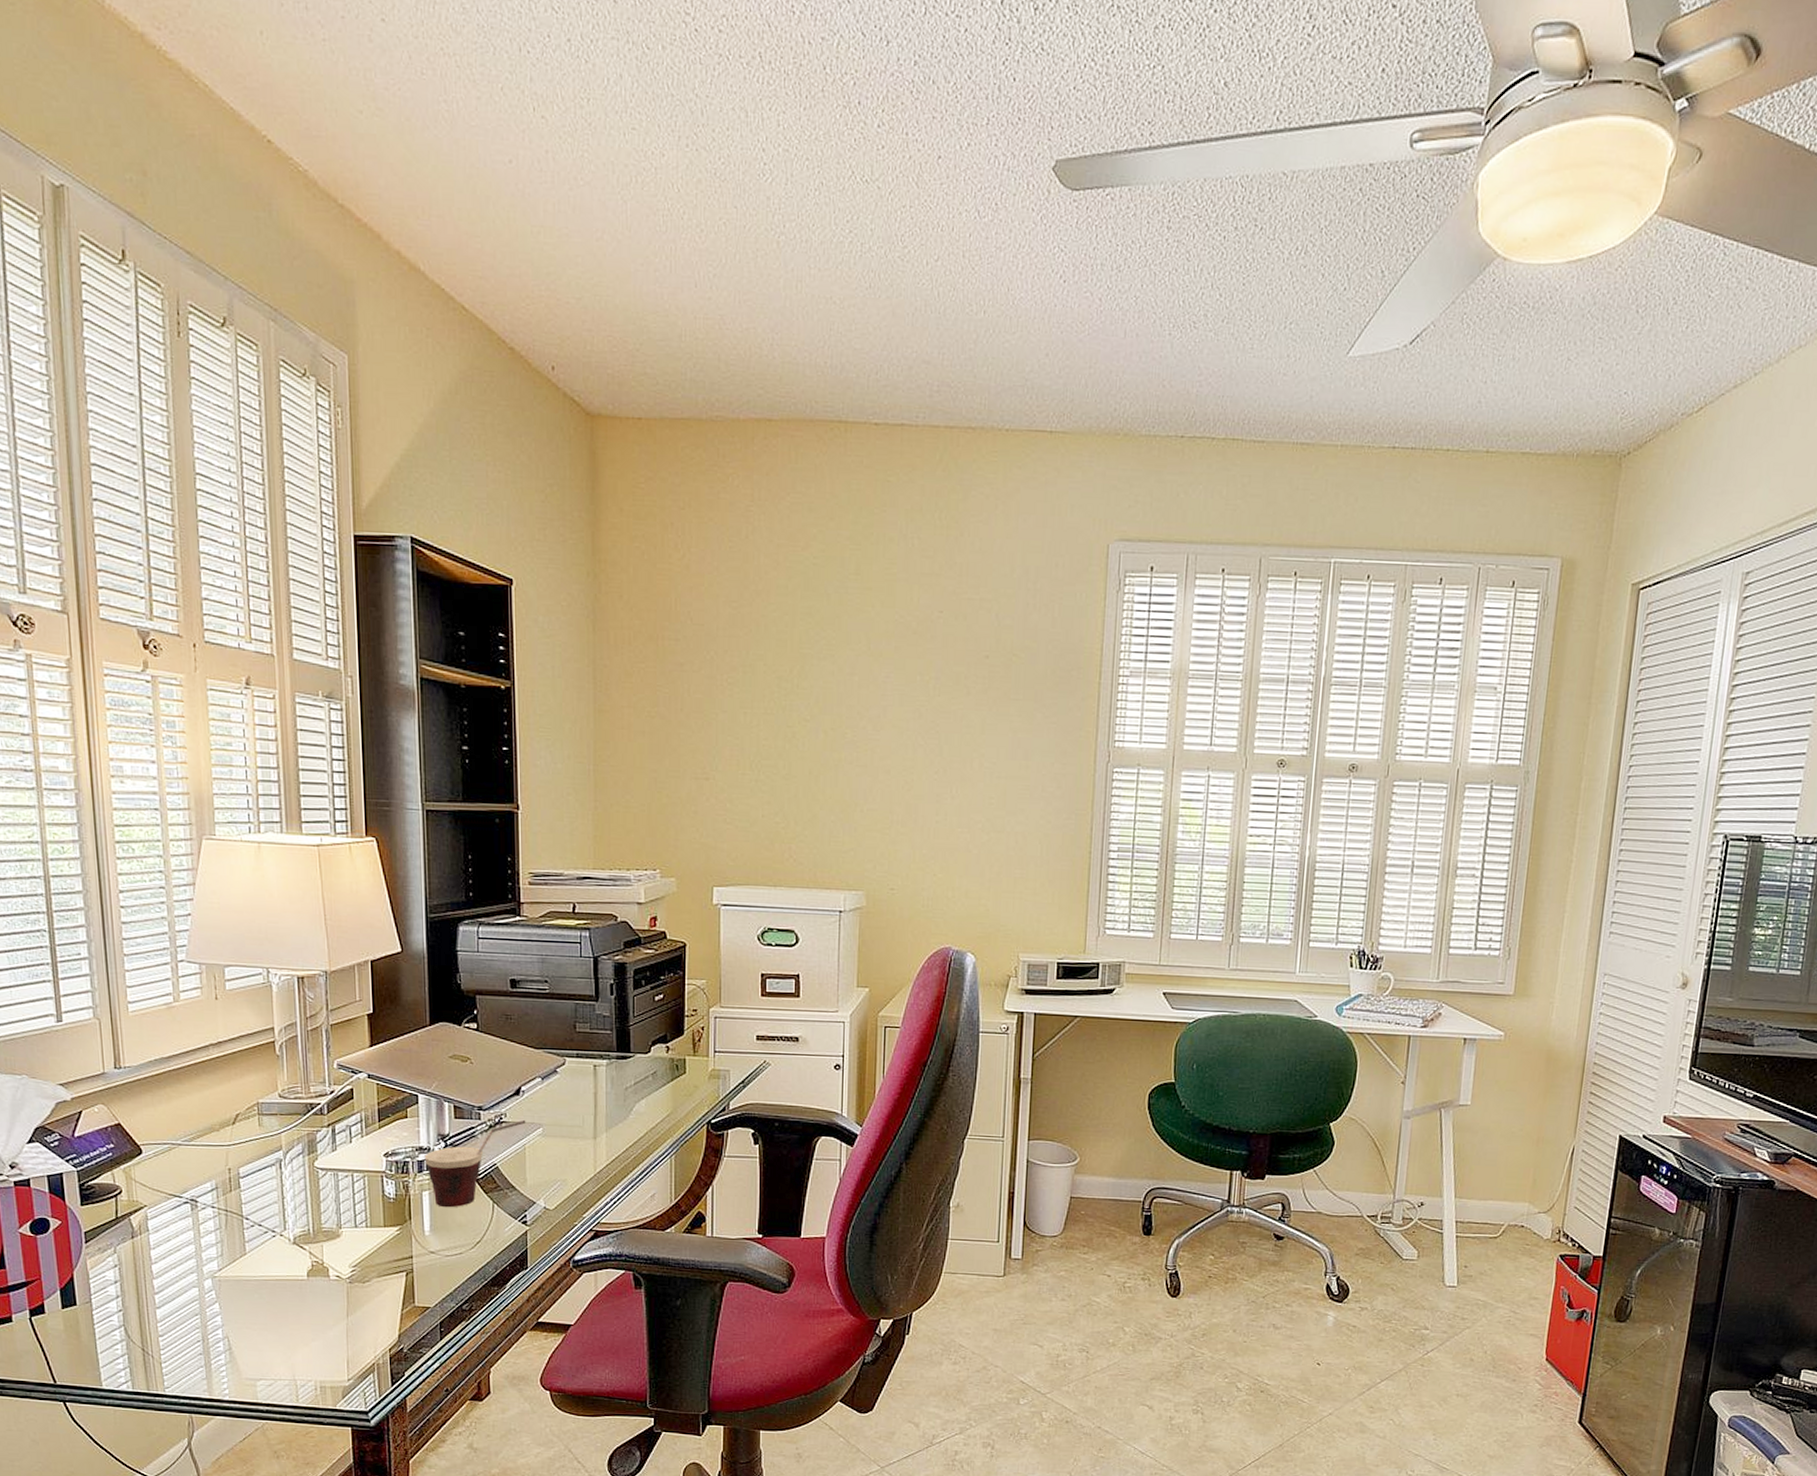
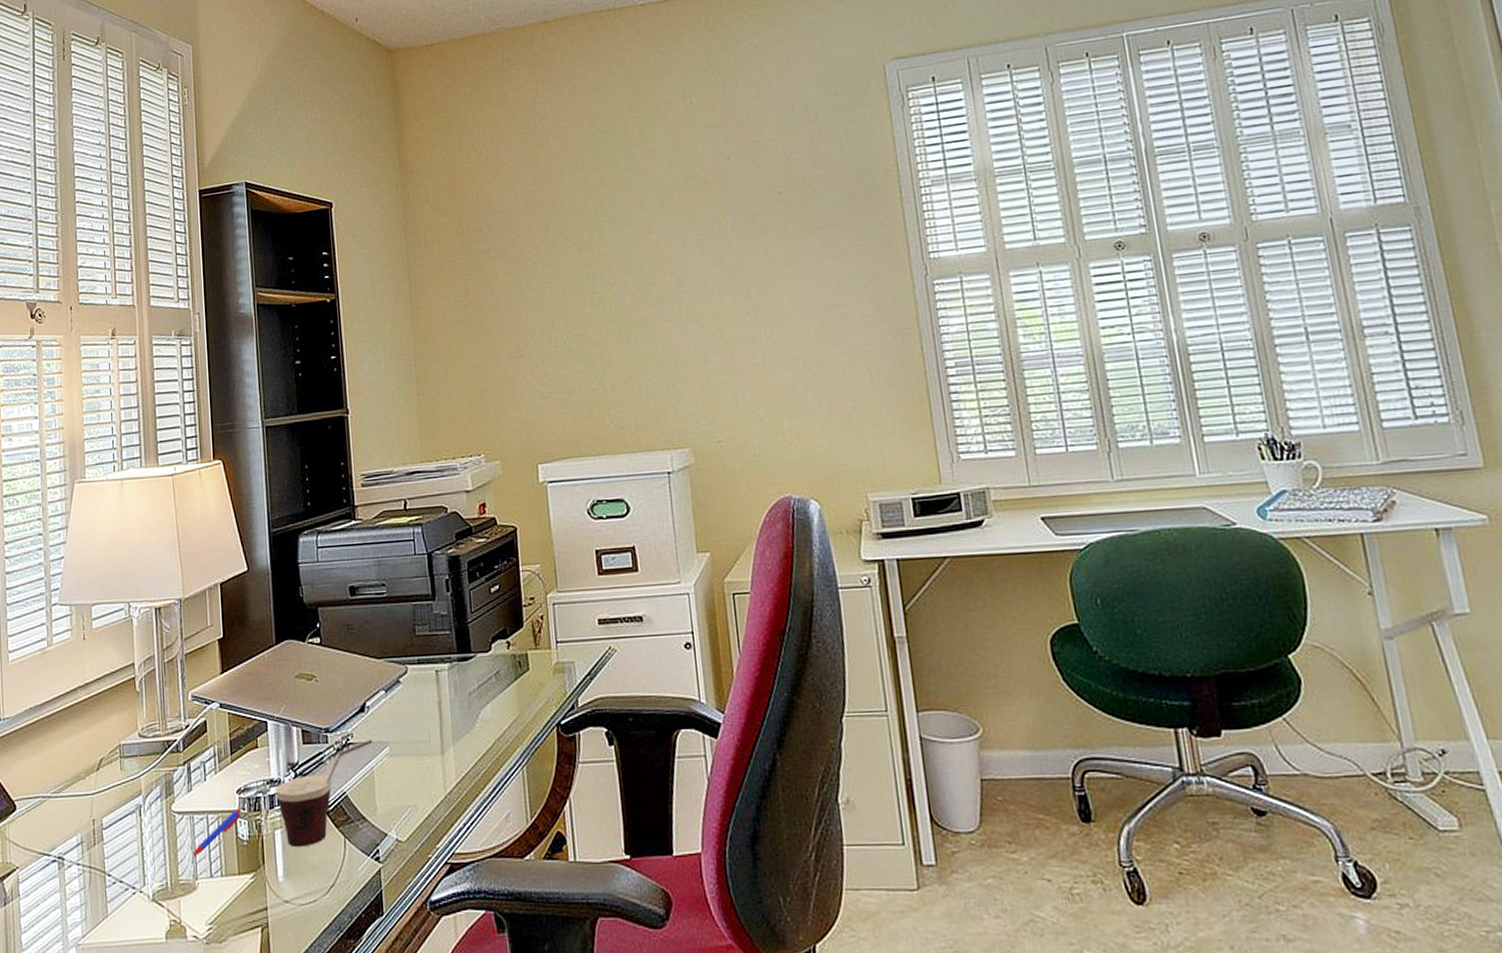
pen: none [335,1169,389,1208] -> present [191,808,242,857]

